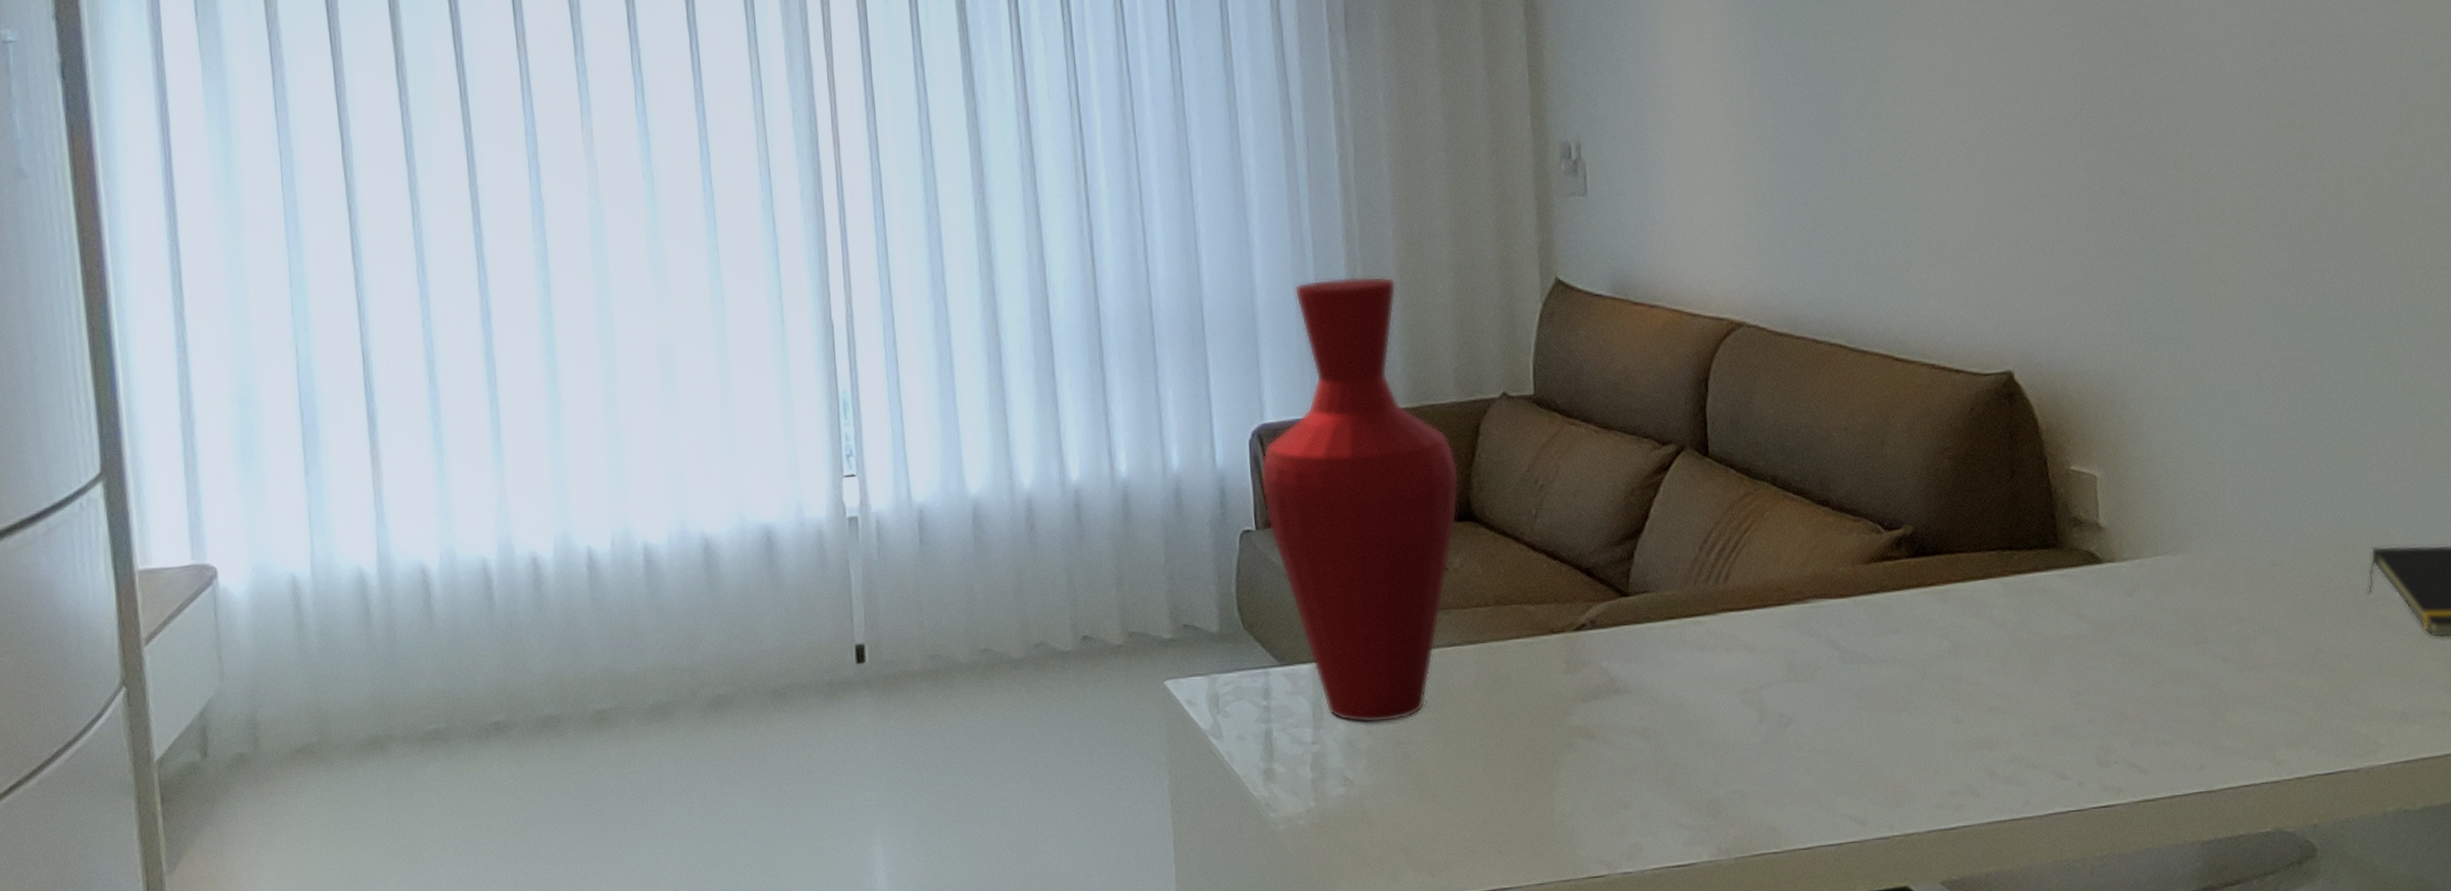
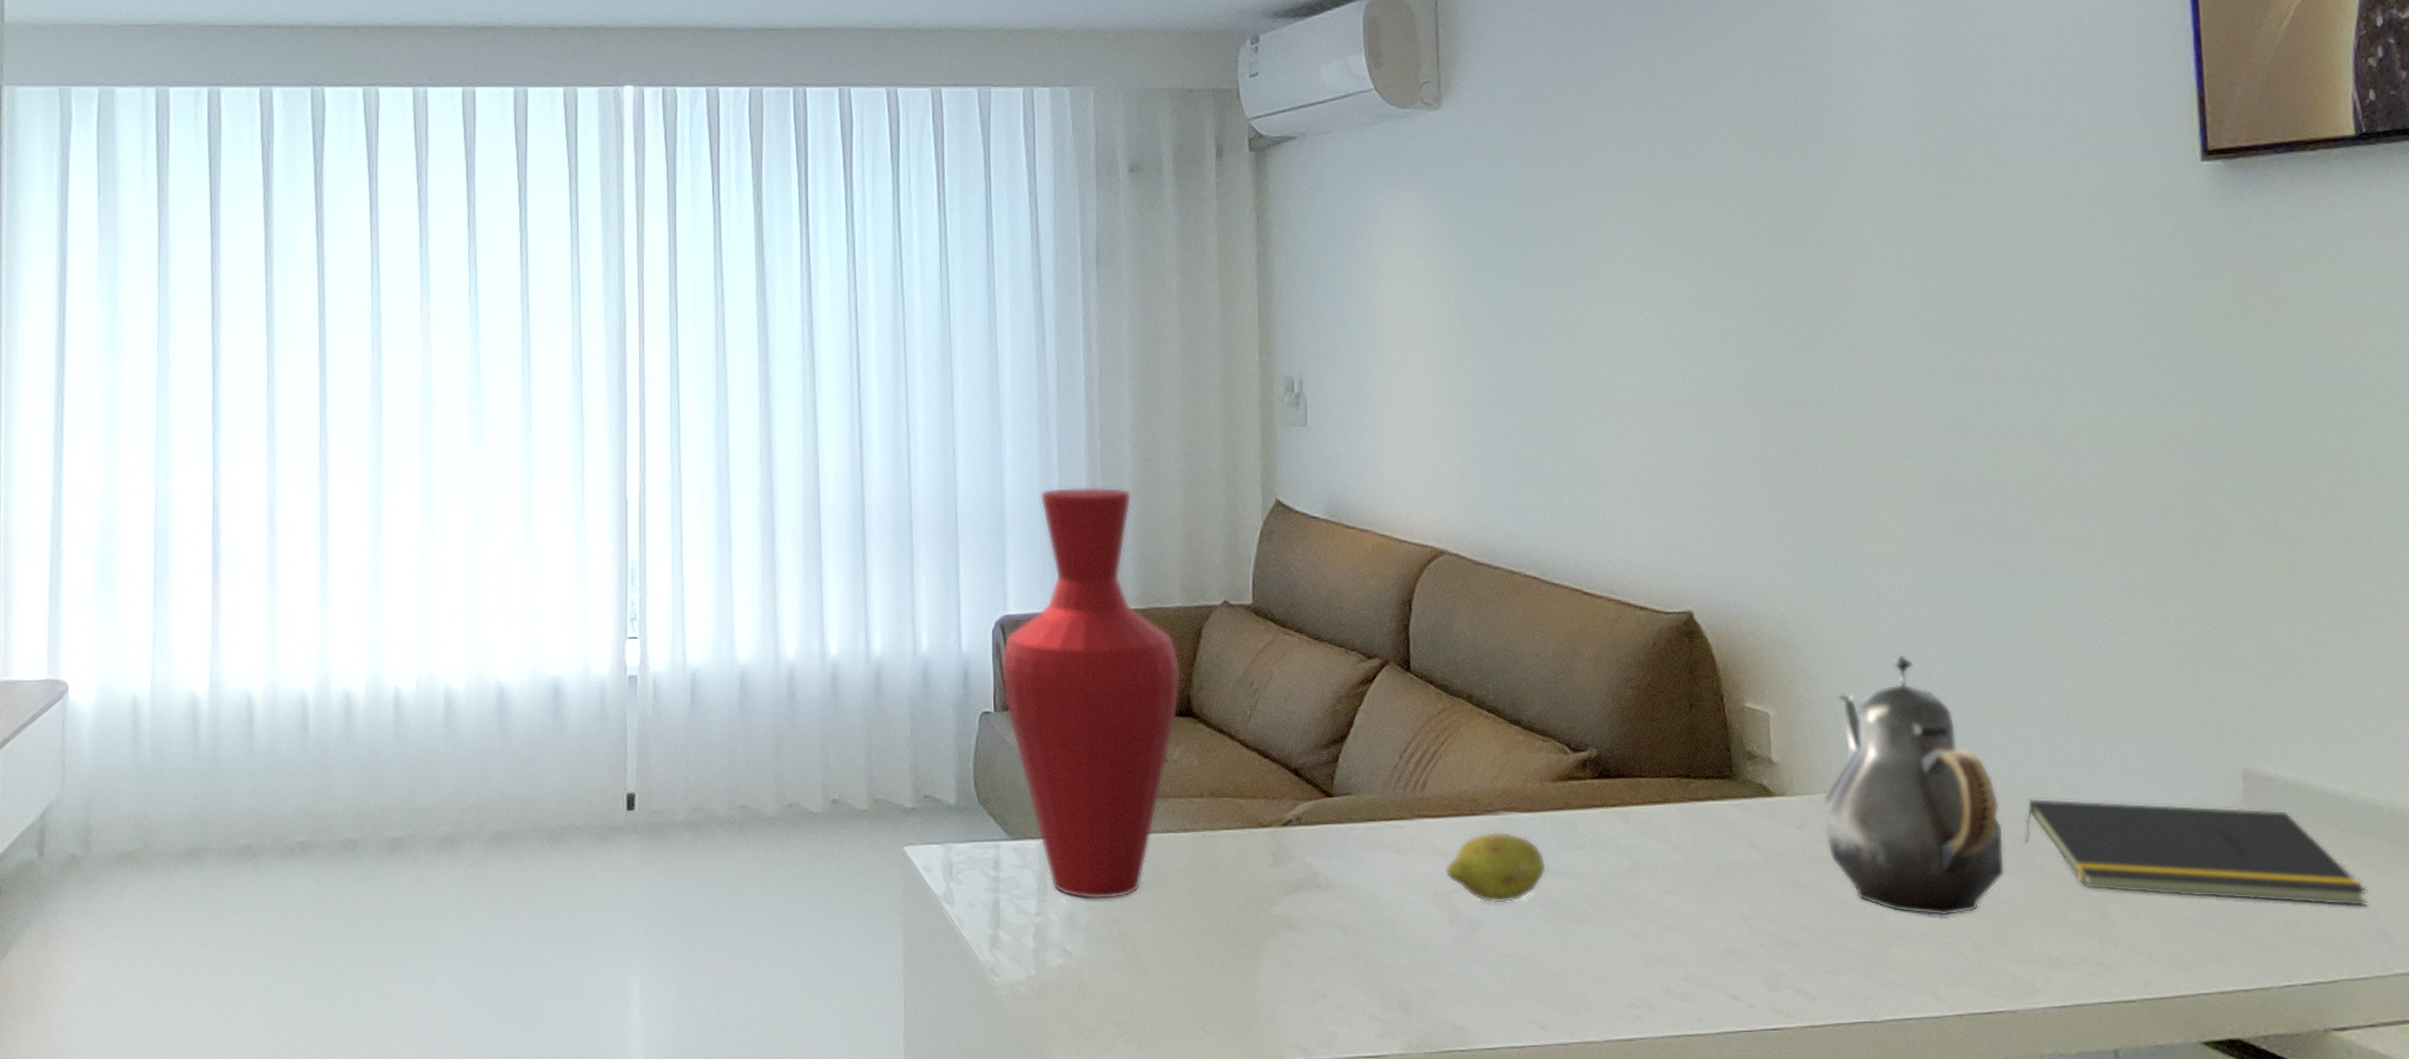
fruit: none [1751,620,1862,697] -> present [1444,831,1547,903]
teapot: none [2155,403,2347,677] -> present [1823,654,2005,916]

